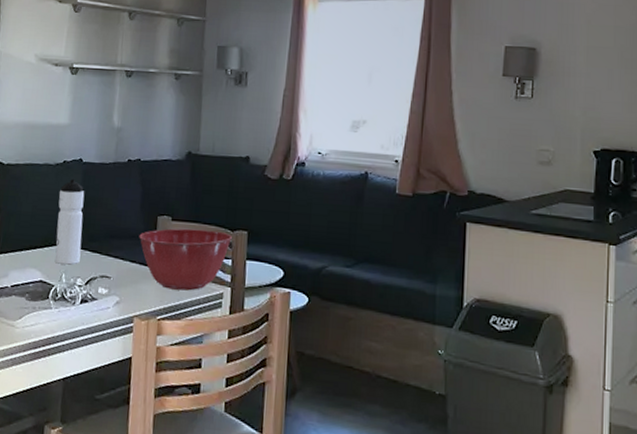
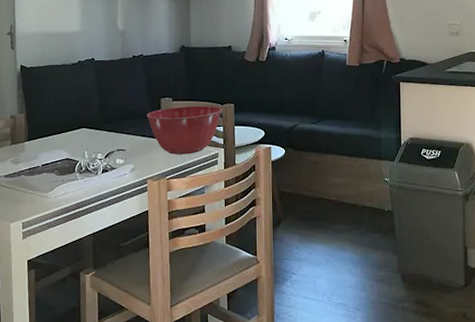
water bottle: present [54,179,85,265] -> none [77,75,99,144]

